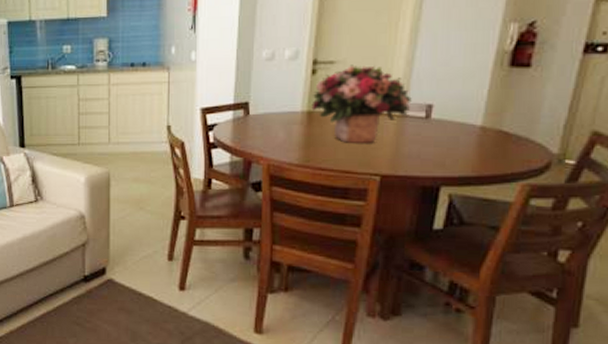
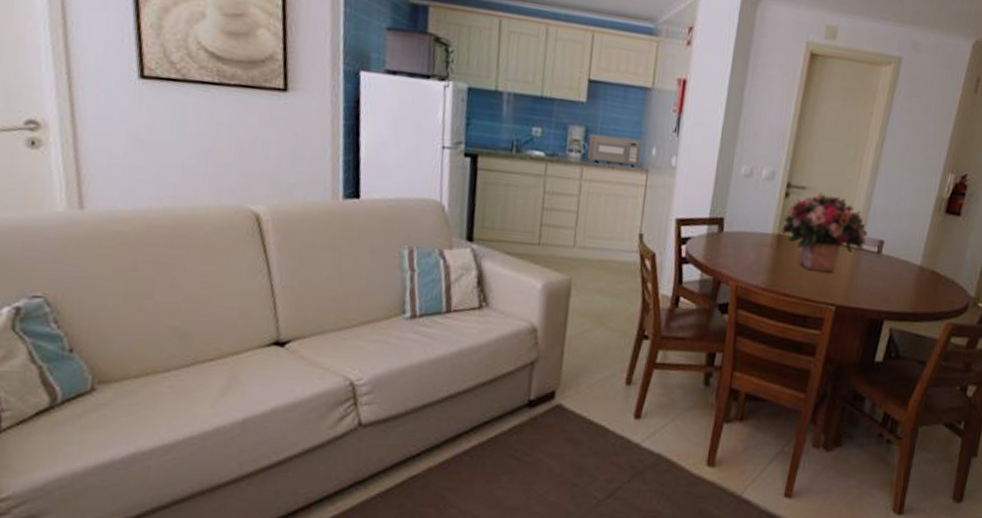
microwave: none [113,42,162,68] -> present [587,133,643,167]

